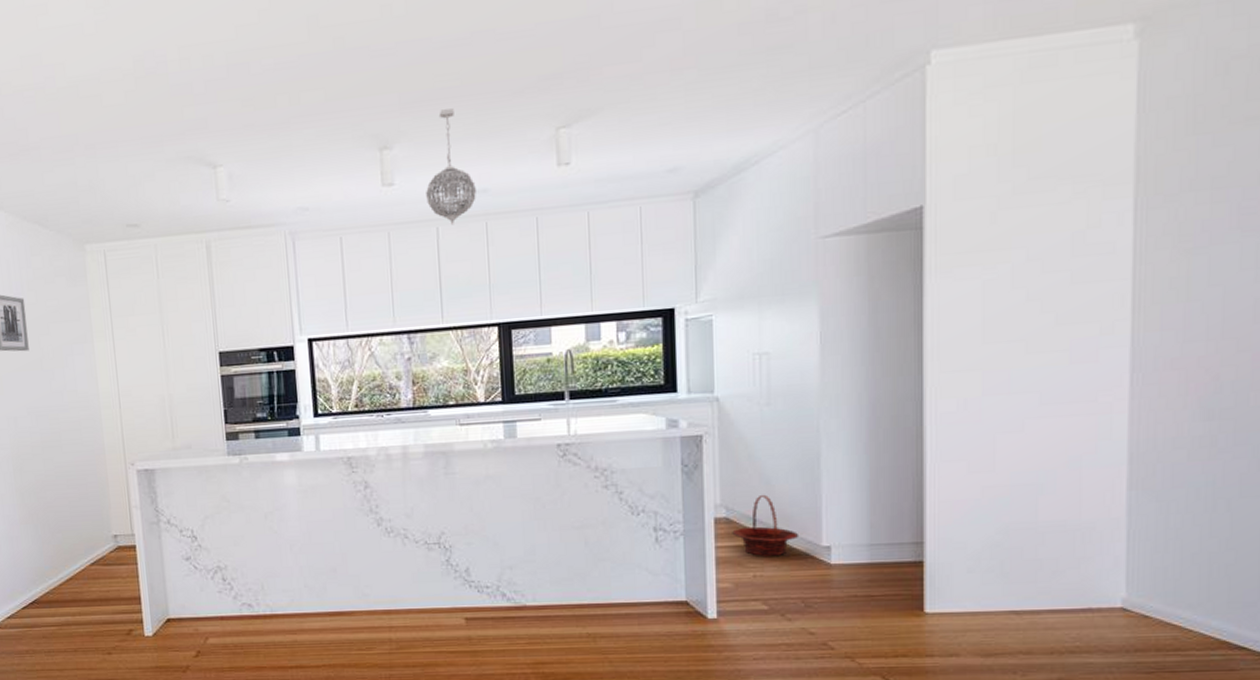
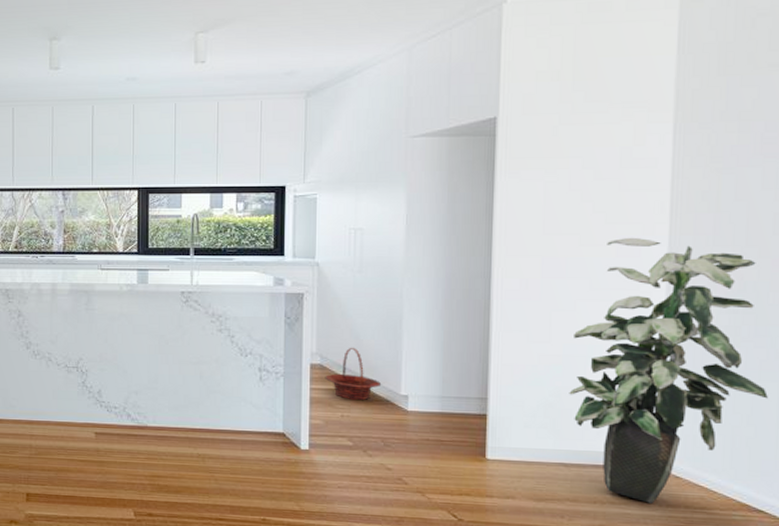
pendant light: present [426,108,476,226] -> none [85,11,127,105]
indoor plant: none [1018,338,1250,649] -> present [569,237,768,503]

